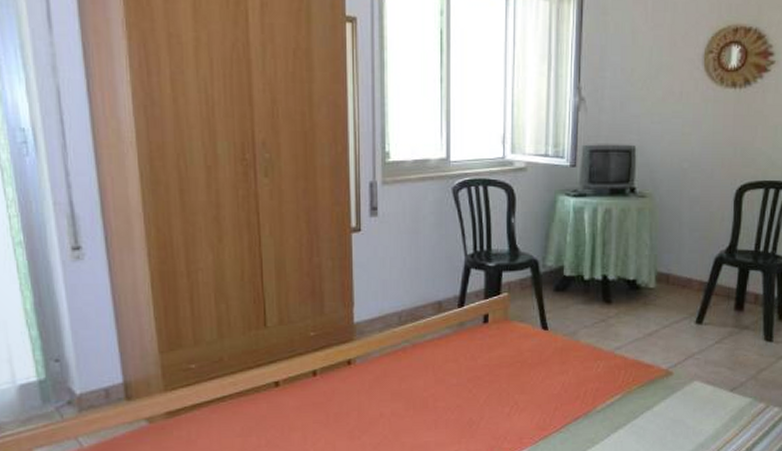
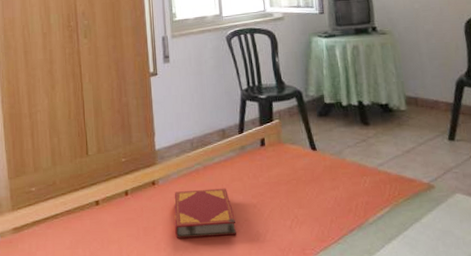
hardback book: none [373,370,447,425] -> present [174,188,237,238]

